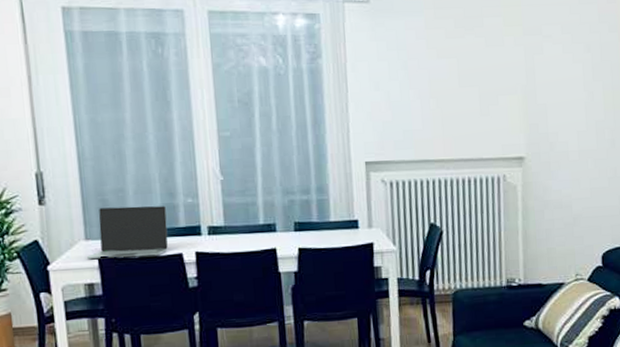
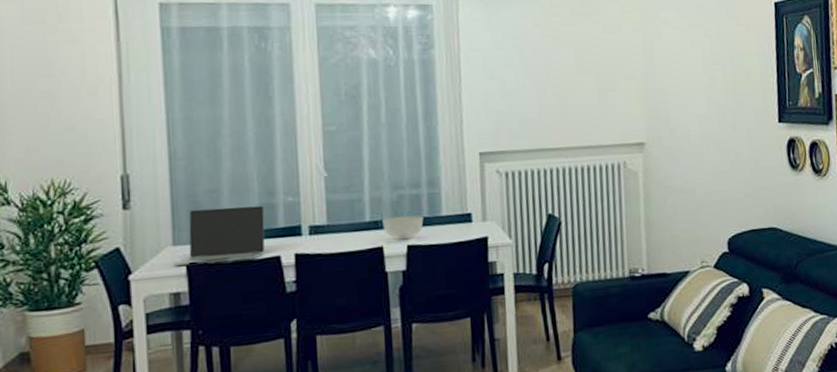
bowl: none [275,220,314,243] -> present [382,215,424,241]

